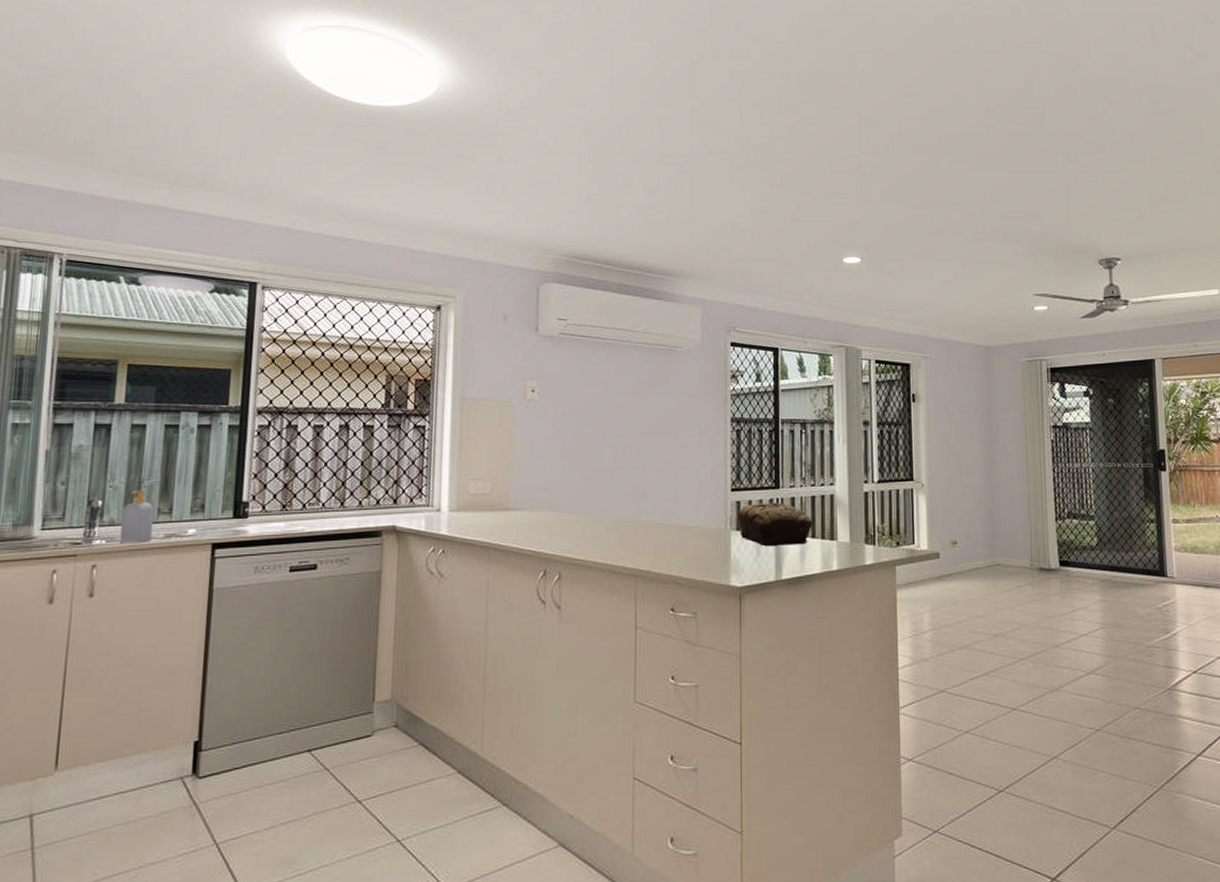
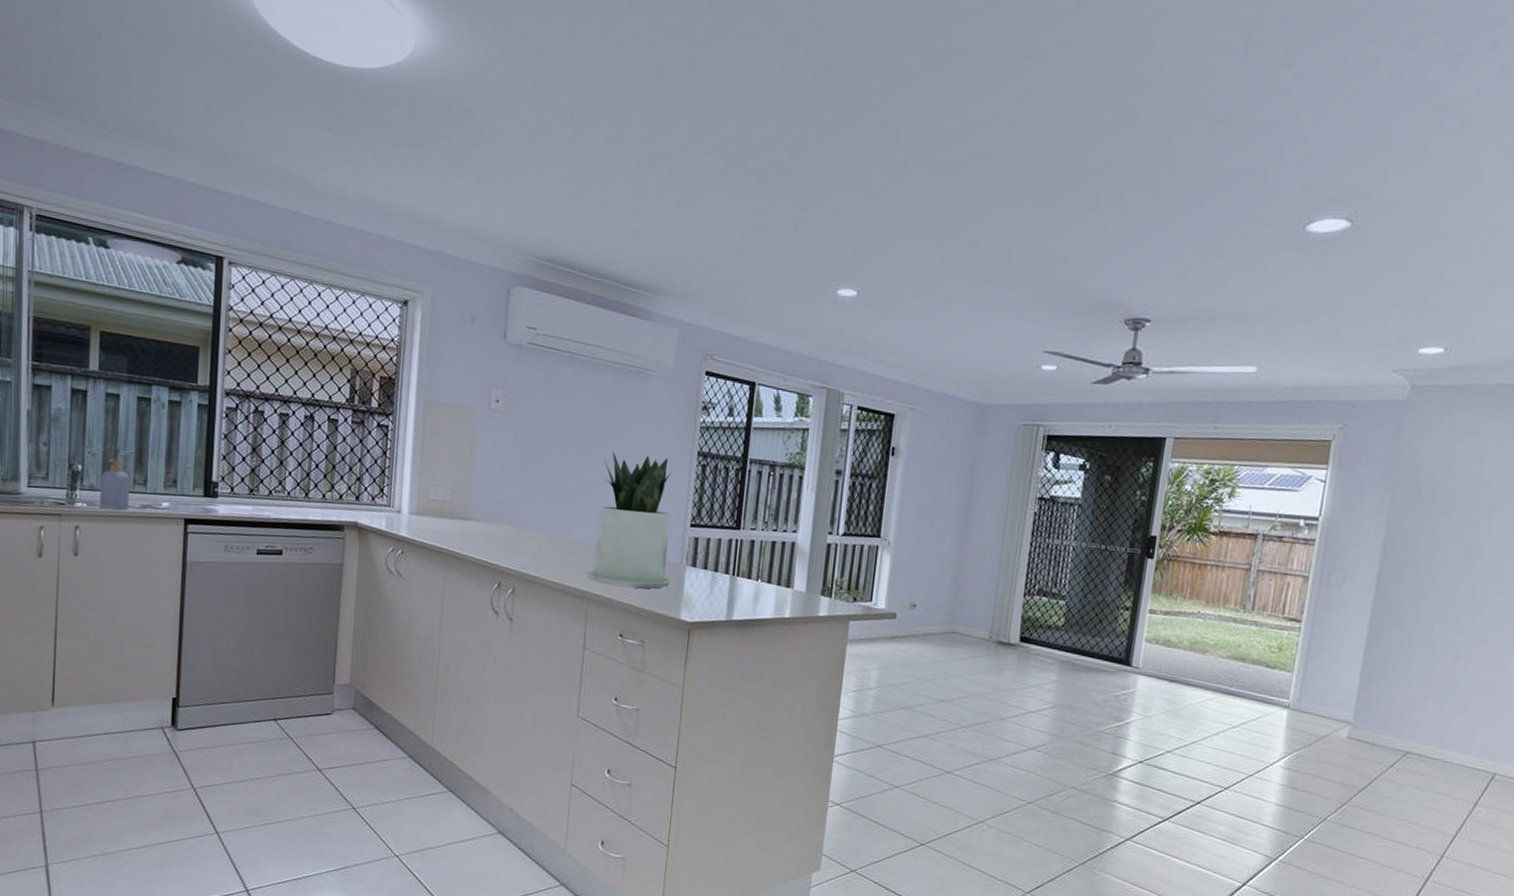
planter: none [631,426,719,560] -> present [585,451,673,589]
bread loaf: present [738,502,814,546] -> none [694,542,771,588]

